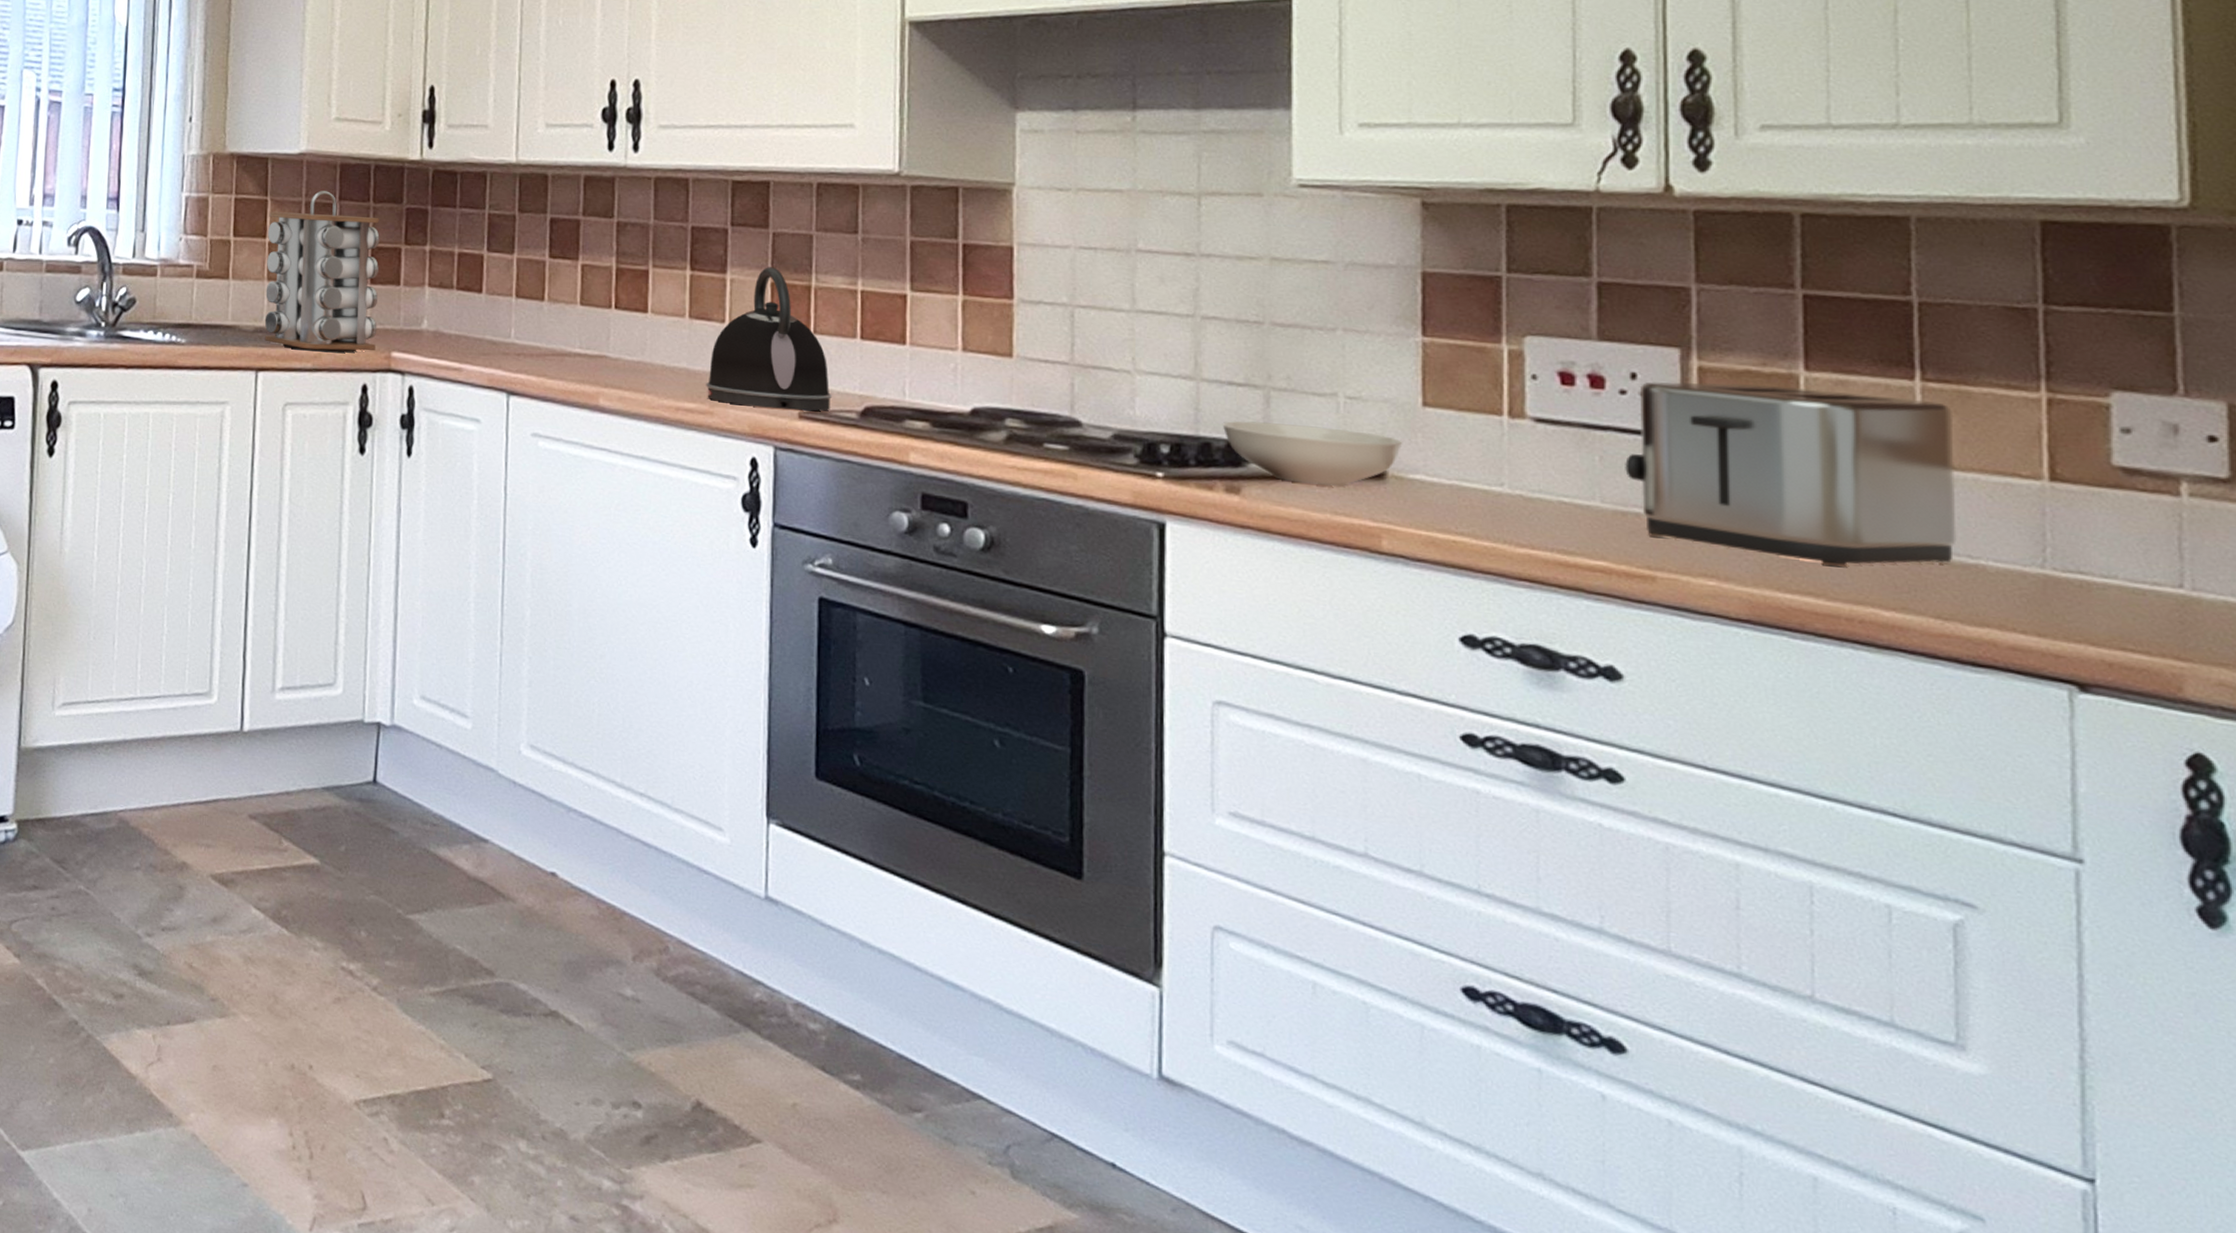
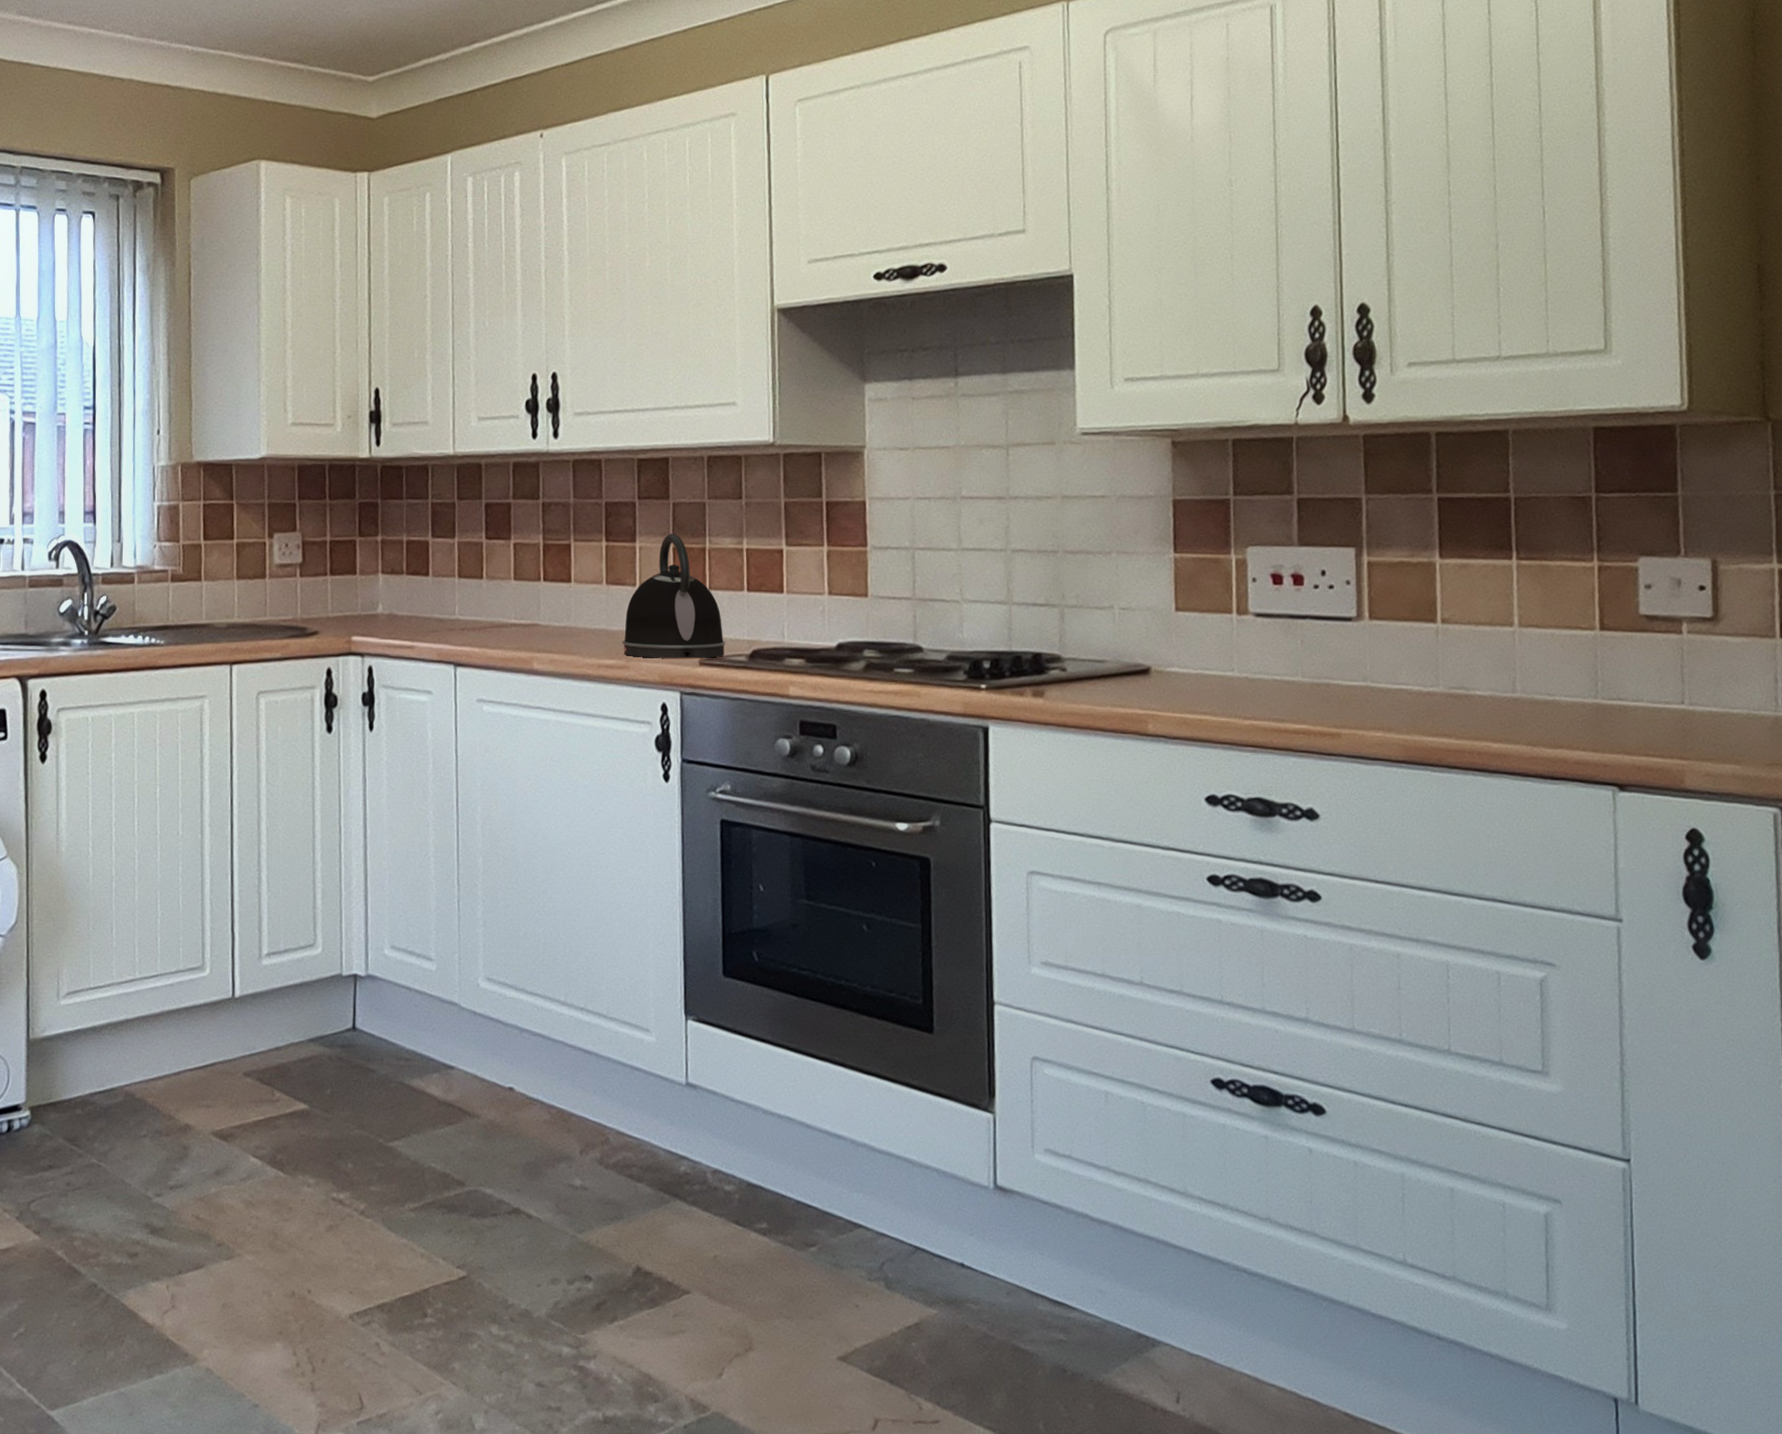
spice rack: present [264,190,380,353] -> none [235,492,338,642]
bowl: present [1222,421,1403,487] -> none [1029,635,1162,683]
toaster: present [1625,382,1957,566] -> none [1318,572,1541,711]

